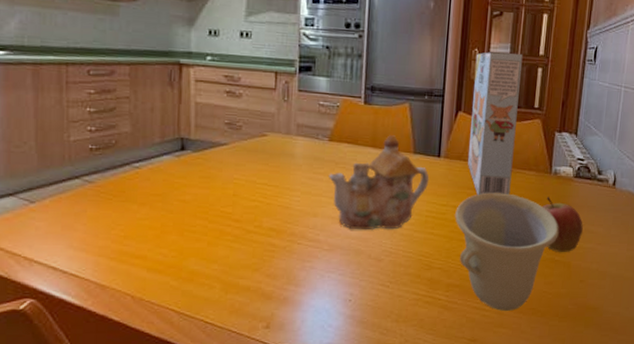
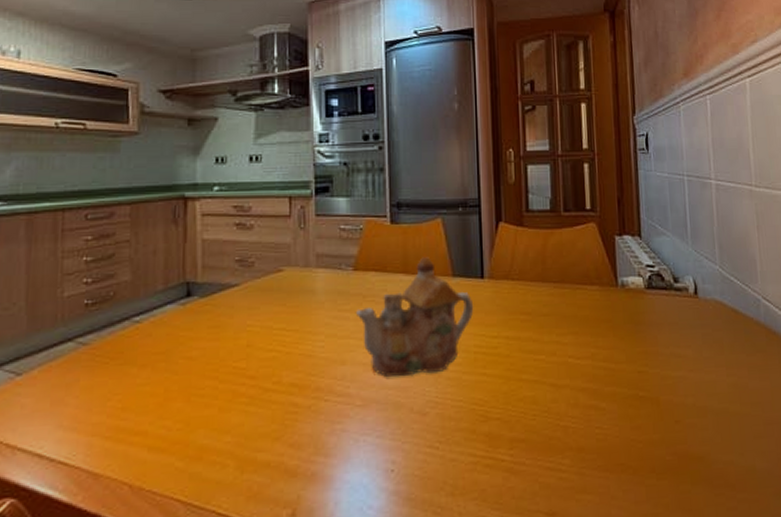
cup: present [455,192,559,311] -> none [509,315,639,470]
cereal box: present [468,52,523,196] -> none [512,149,572,322]
fruit: present [542,196,583,253] -> none [612,314,668,387]

